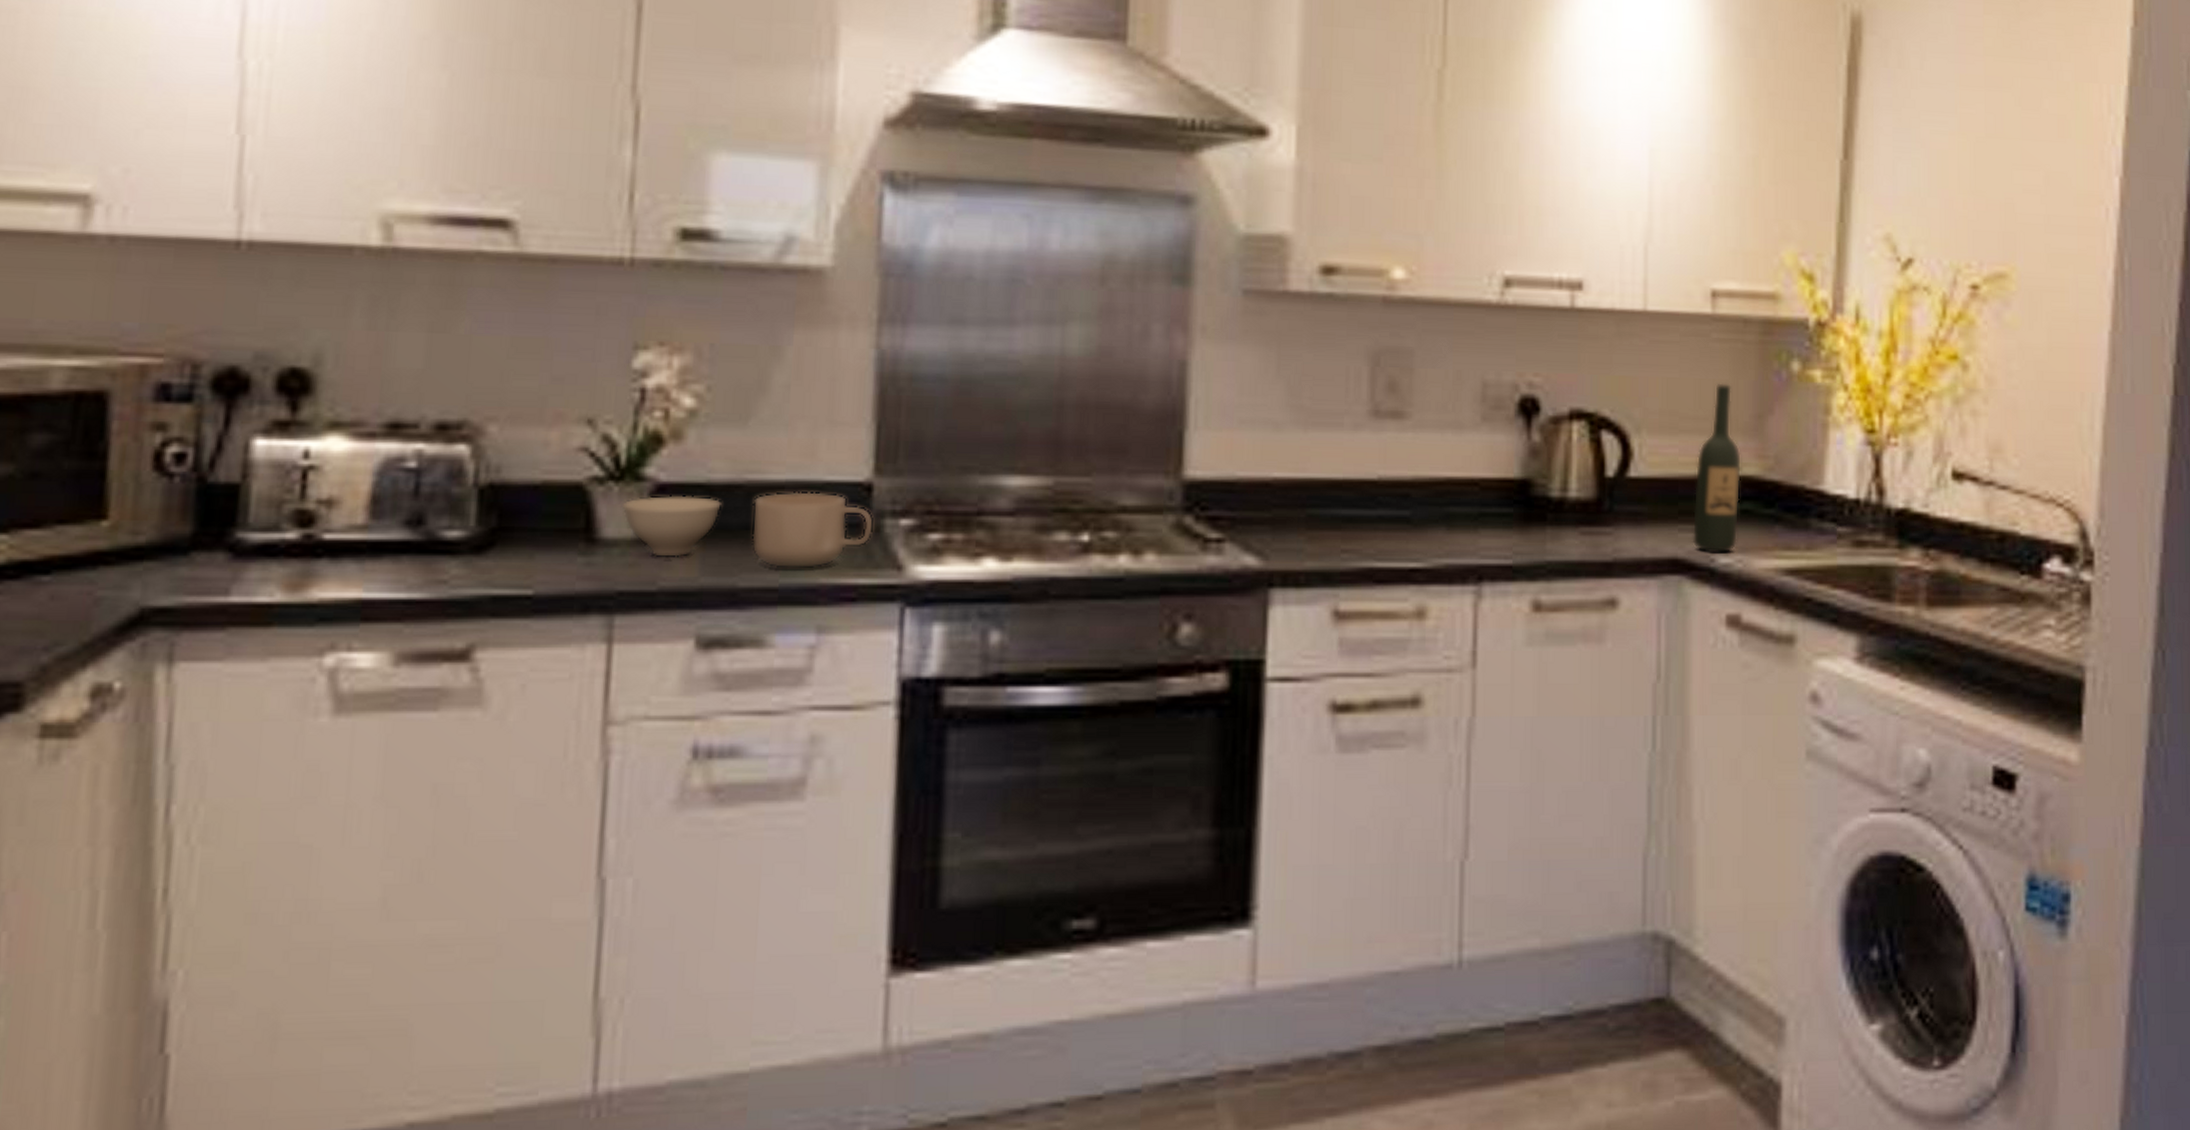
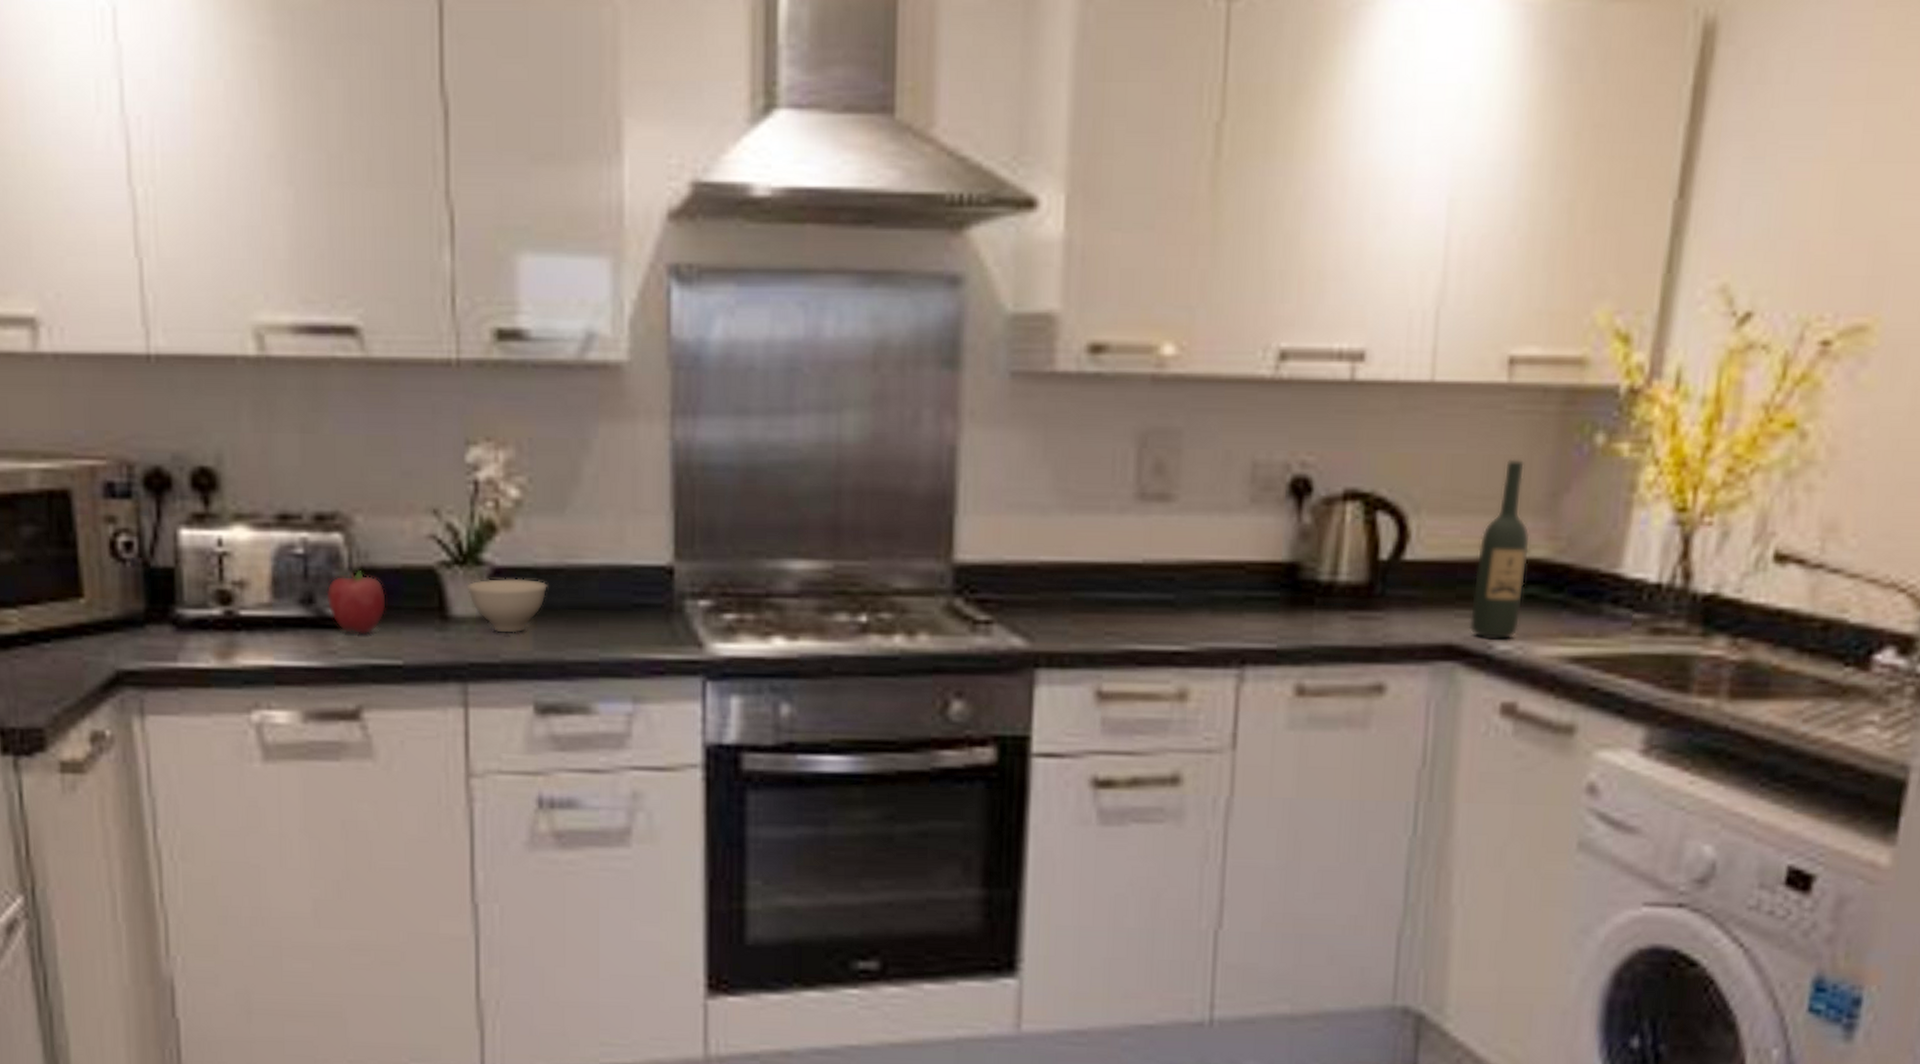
fruit: none [441,487,519,561] -> present [326,570,386,635]
cup: present [751,491,875,569] -> none [573,574,677,645]

